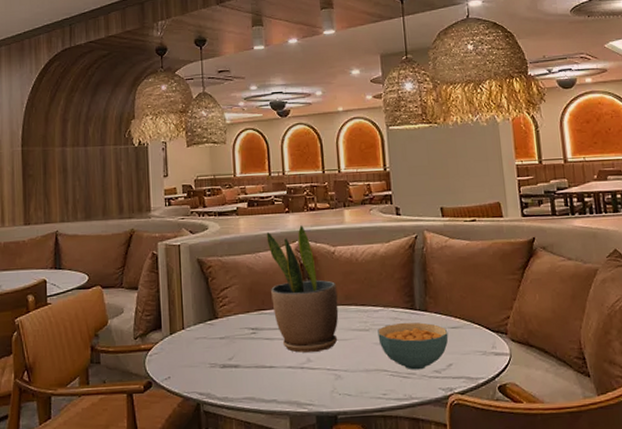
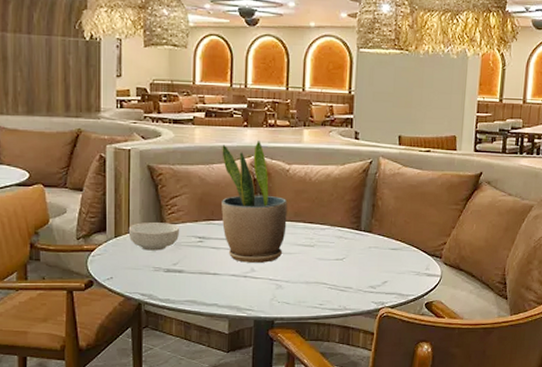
cereal bowl: none [182,316,232,346] -> present [128,222,179,251]
cereal bowl: present [378,322,449,370] -> none [322,241,388,285]

